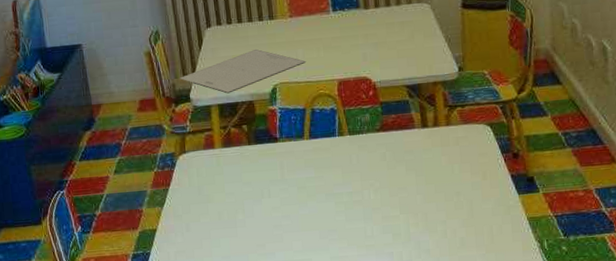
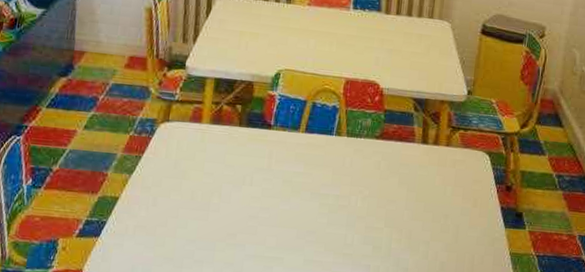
paper: present [179,48,305,93] -> none [178,29,316,68]

